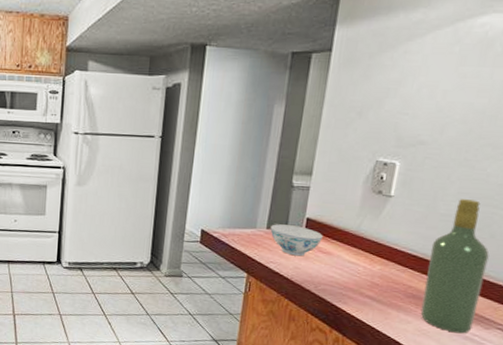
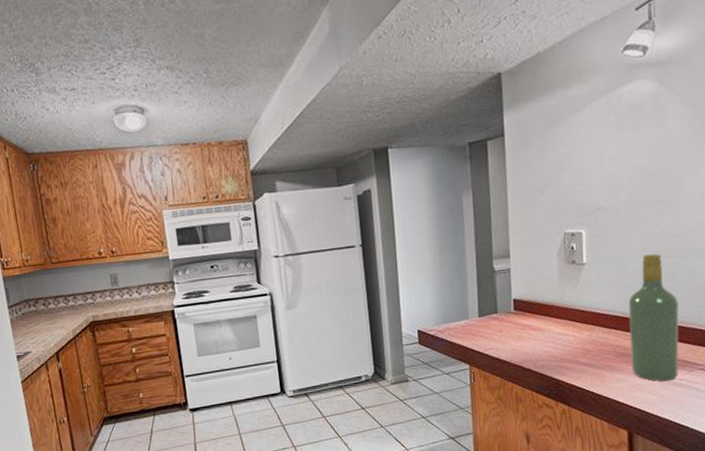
bowl: present [270,224,323,257] -> none [482,308,532,339]

